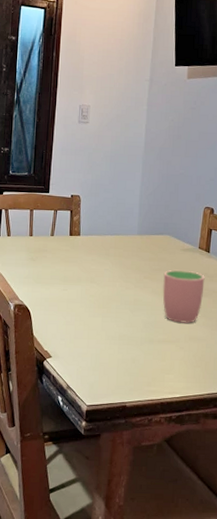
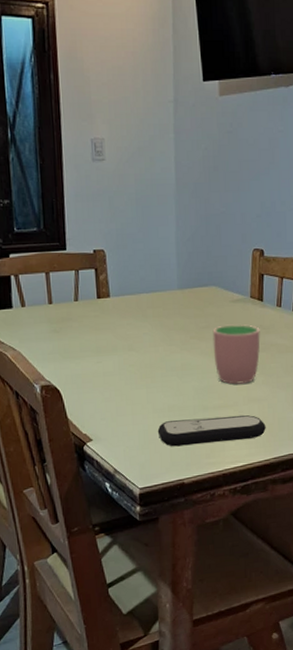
remote control: none [107,348,203,373] -> present [157,415,266,447]

